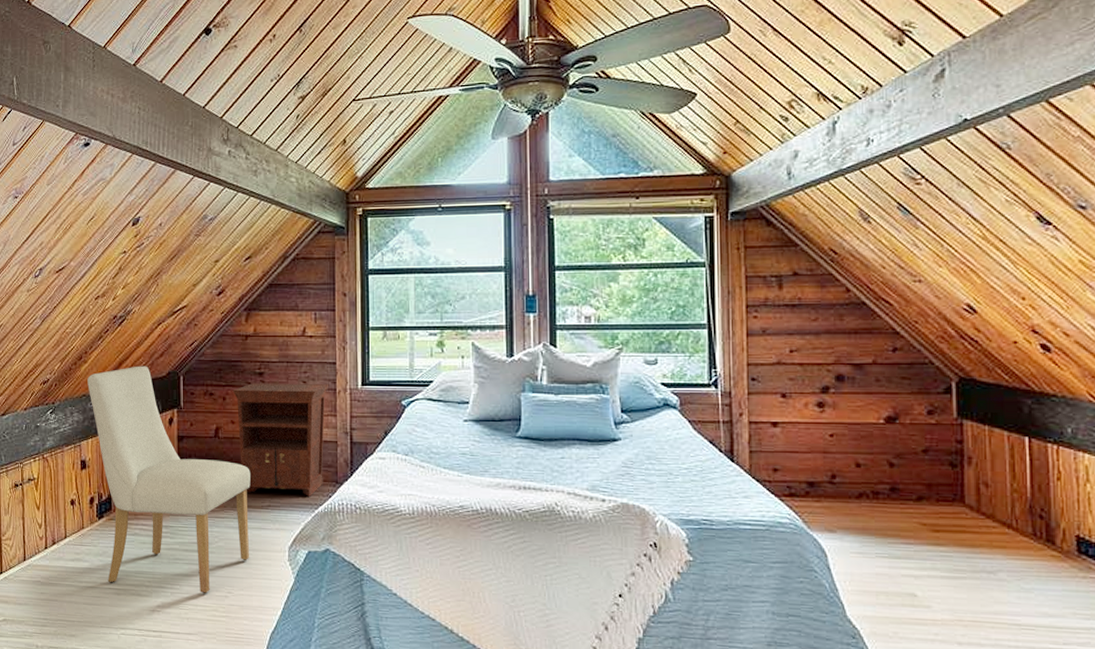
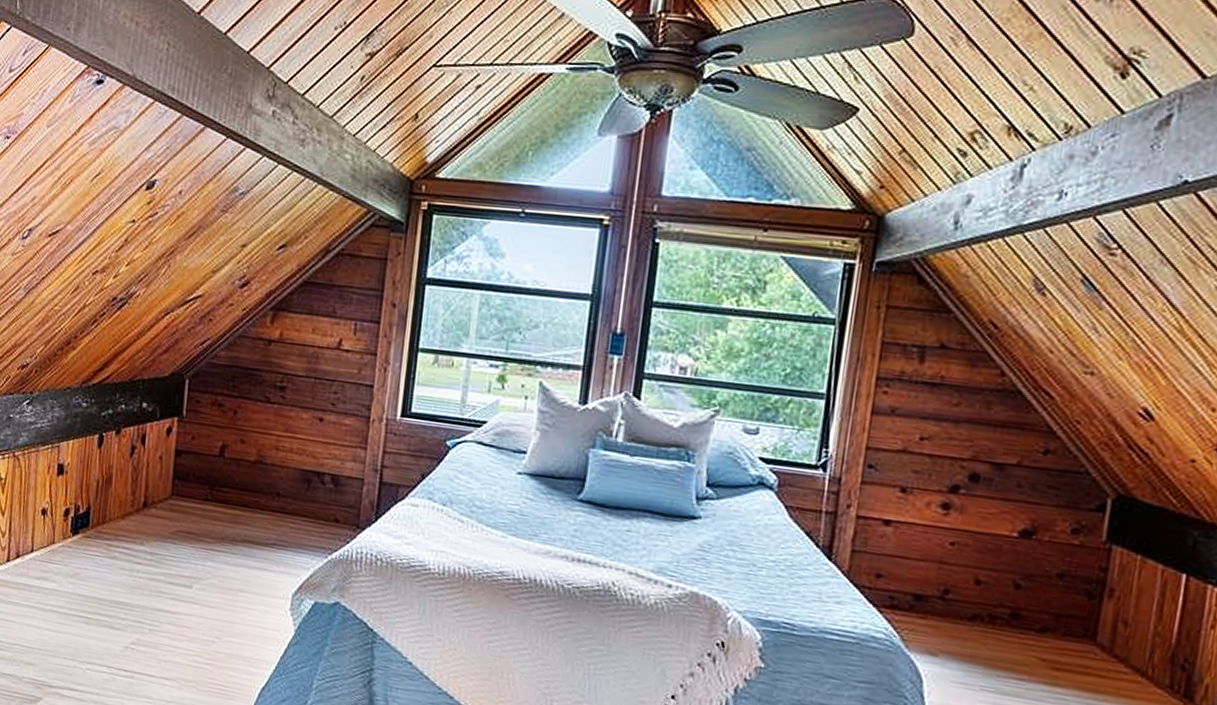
chair: present [87,366,251,594] -> none [74,360,257,636]
nightstand: present [232,383,329,498] -> none [246,398,363,541]

